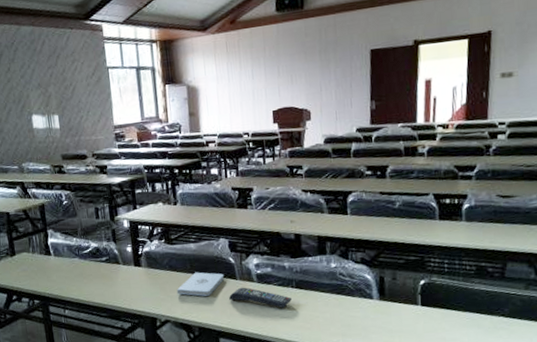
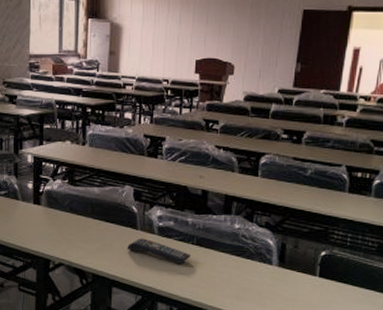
notepad: present [176,272,225,296] -> none [74,217,125,243]

